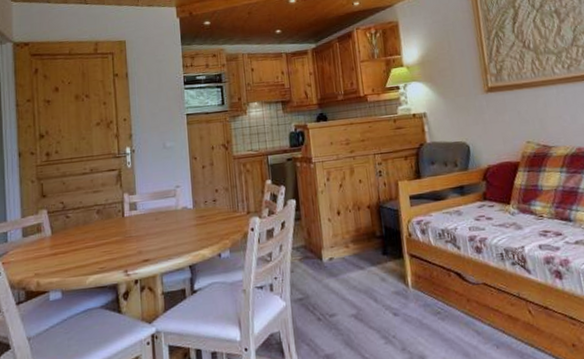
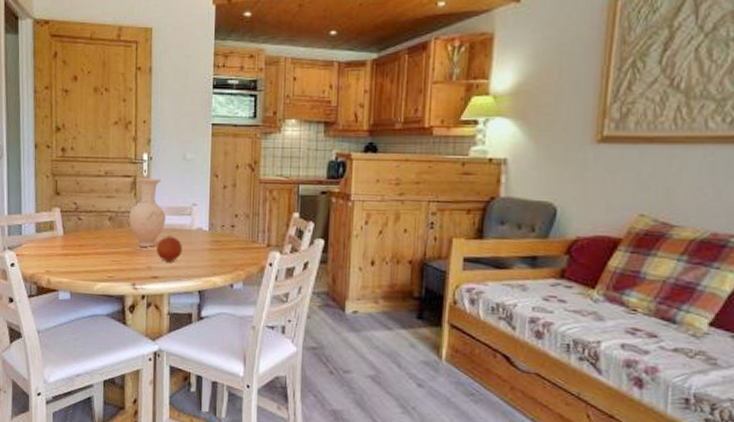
vase: none [116,168,152,234] -> present [129,177,166,247]
fruit: none [145,218,170,243] -> present [156,235,182,261]

